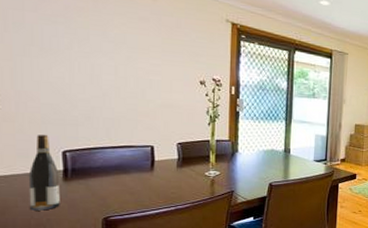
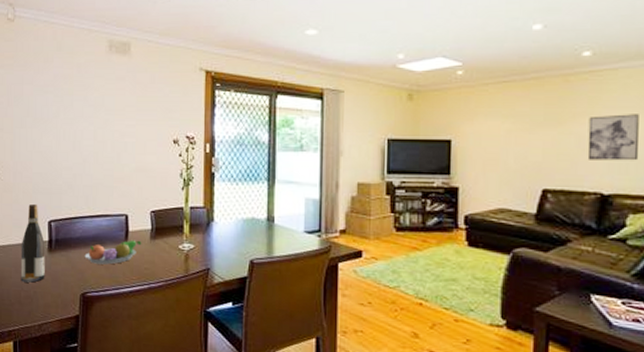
fruit bowl: none [106,168,168,191] -> present [84,240,142,265]

